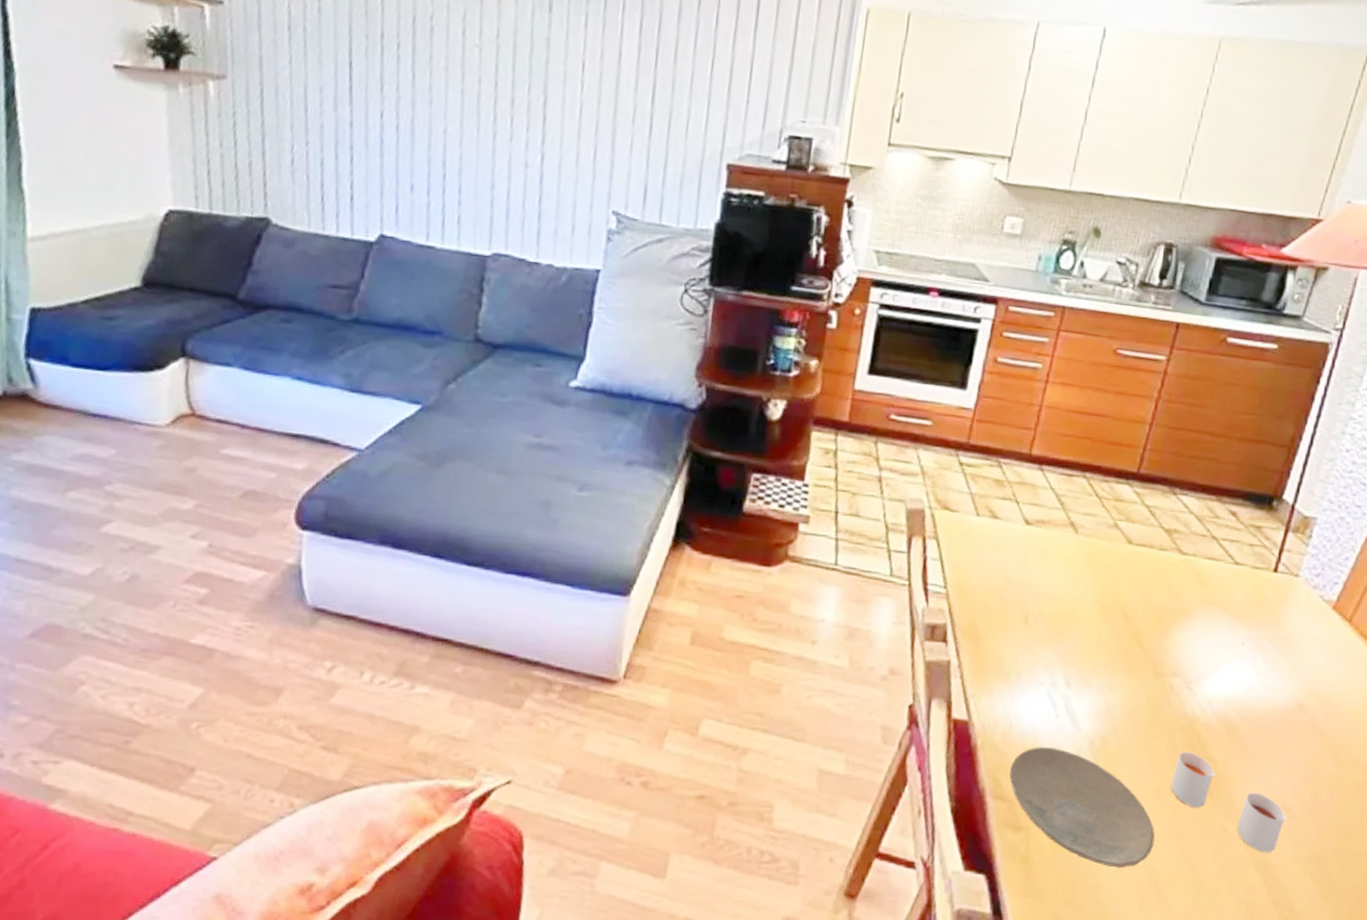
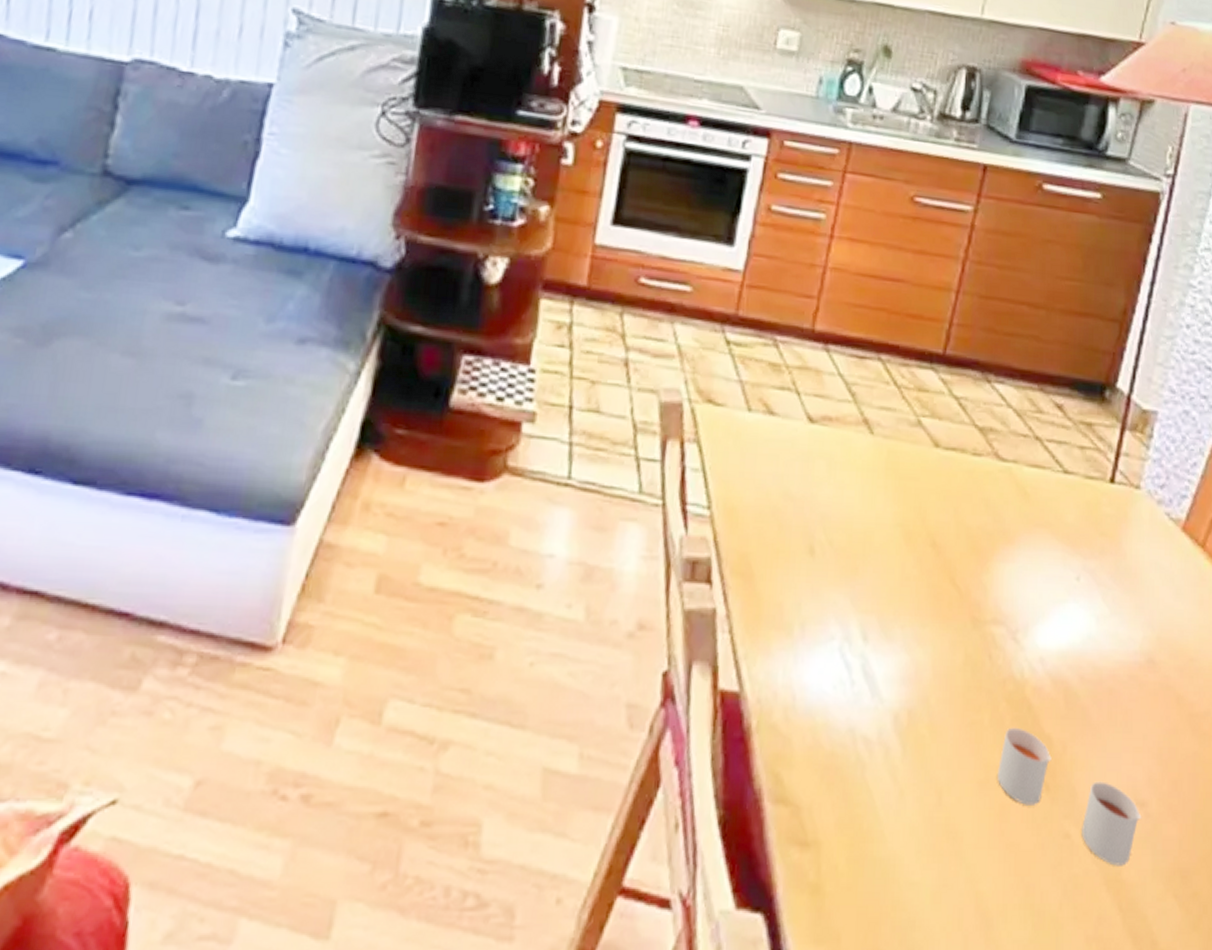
plate: present [1010,746,1155,868] -> none [793,725,979,896]

